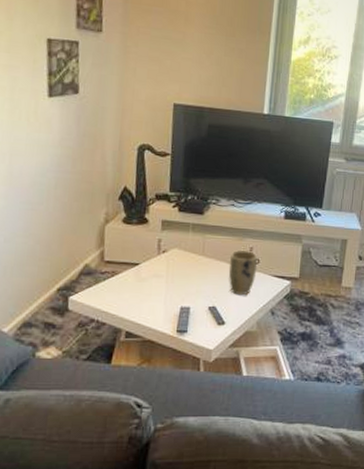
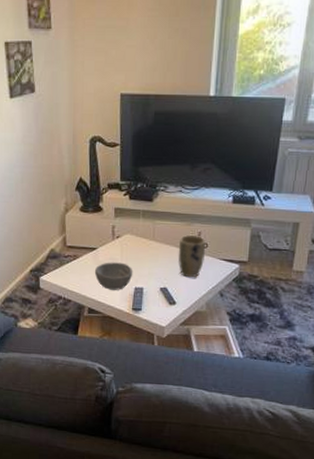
bowl: none [135,279,180,311] -> present [94,262,133,290]

